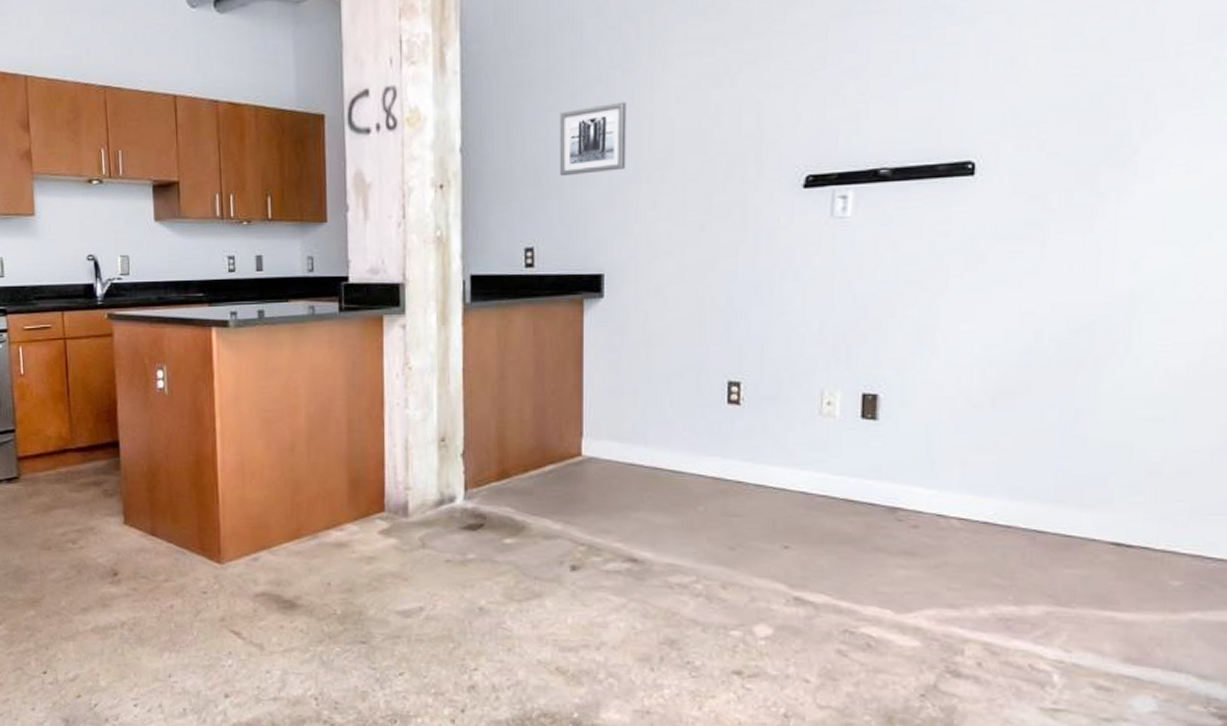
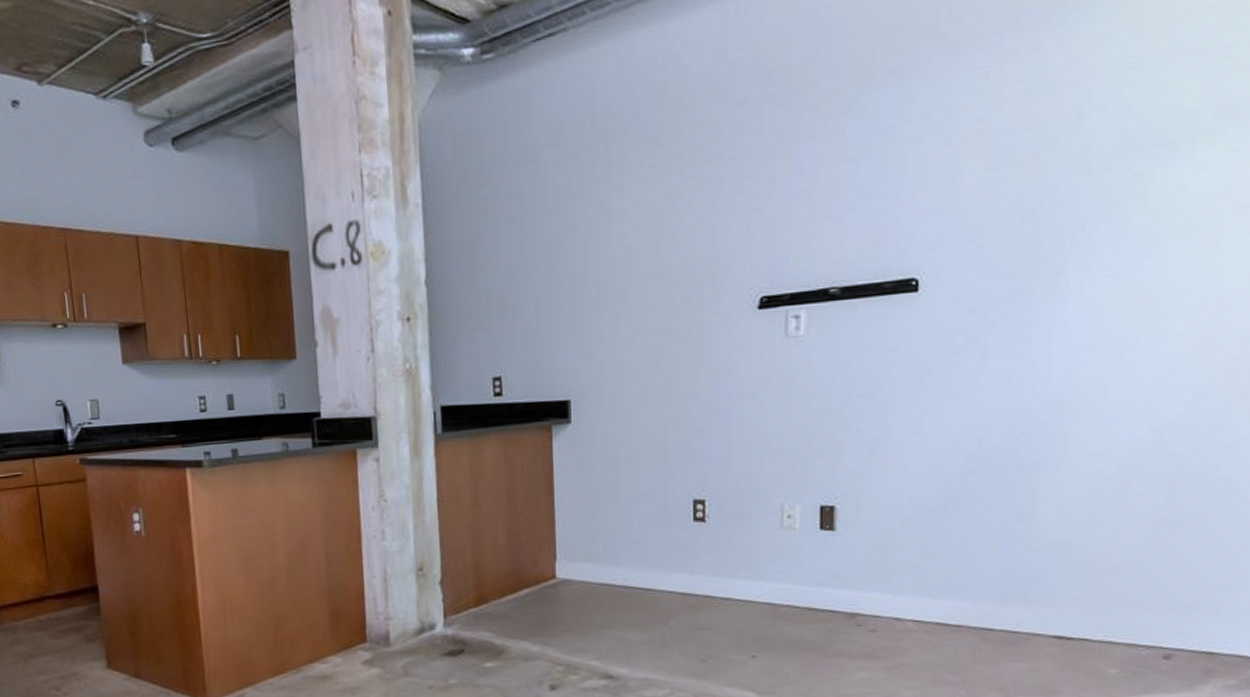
wall art: present [560,101,626,177] -> none [522,229,588,306]

